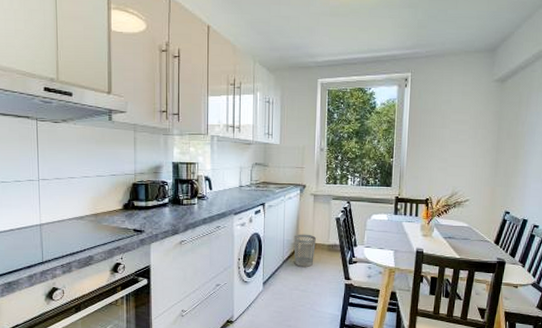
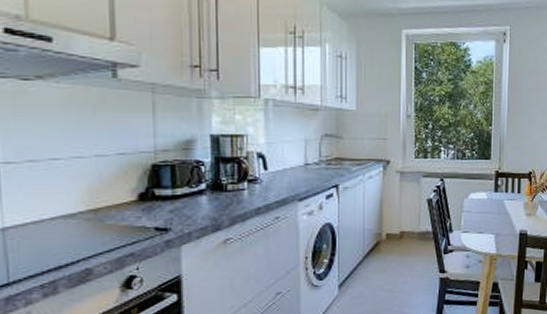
wastebasket: present [293,234,316,267] -> none [376,220,404,262]

